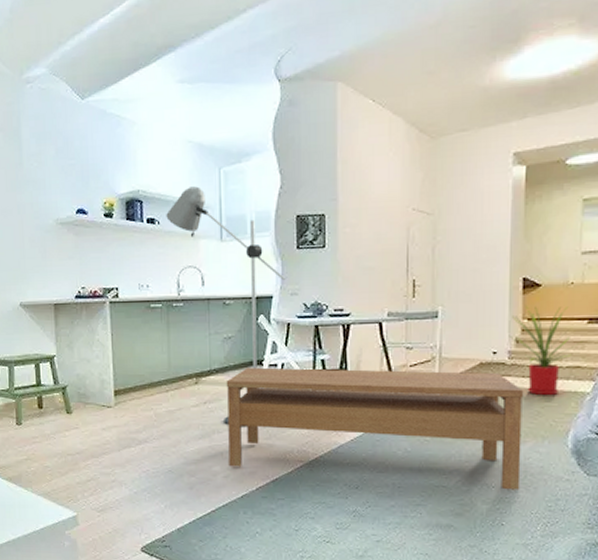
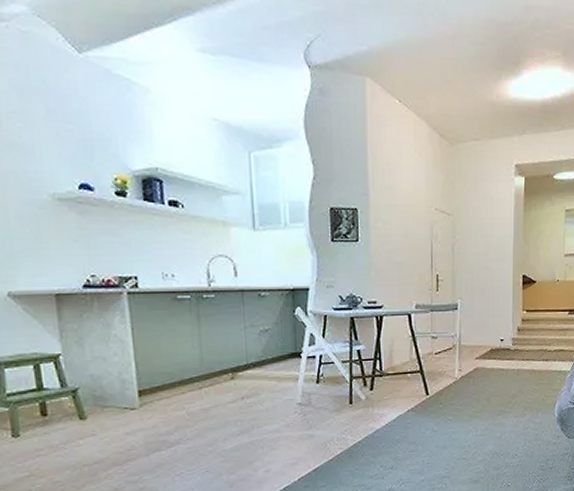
floor lamp: present [166,186,286,426] -> none [191,169,322,419]
coffee table: present [226,367,524,490] -> none [264,357,524,461]
house plant: present [508,306,584,396] -> none [512,299,566,376]

